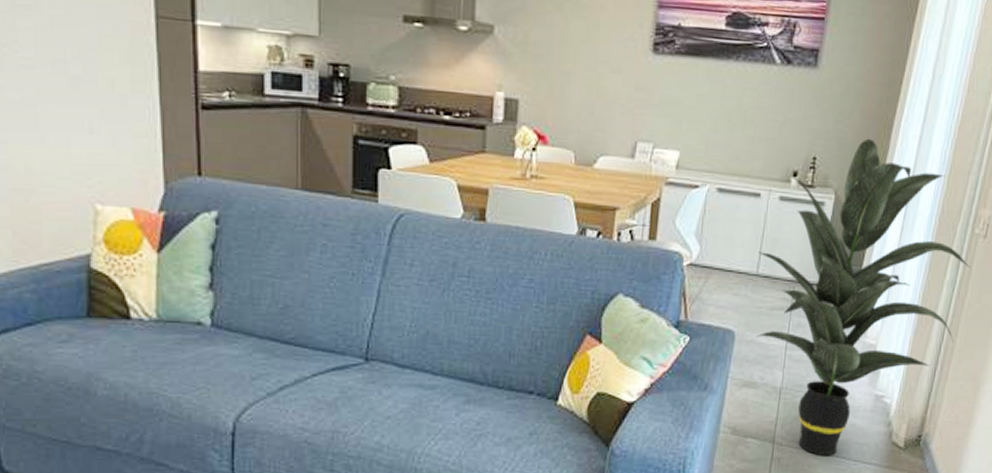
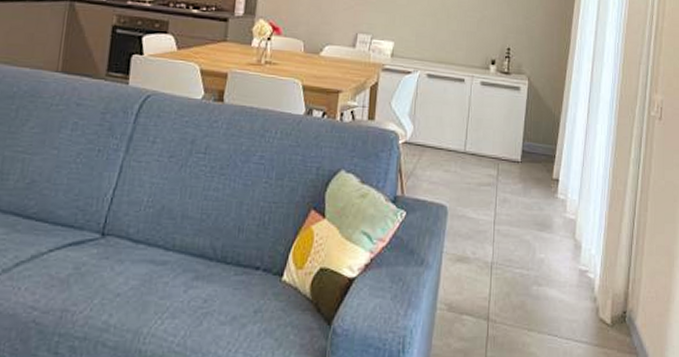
indoor plant: present [756,138,970,455] -> none [465,32,651,333]

